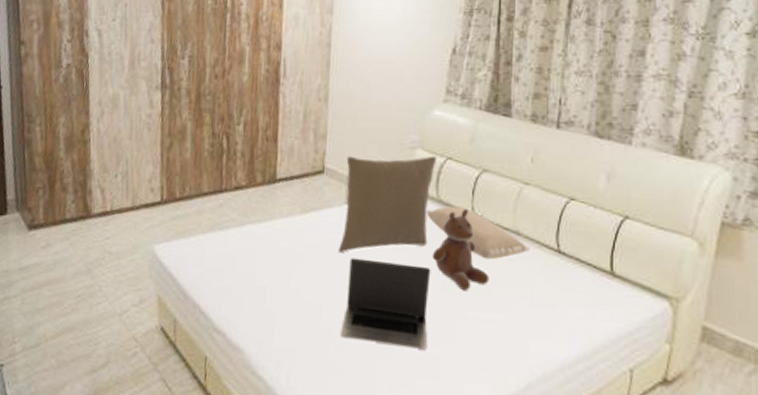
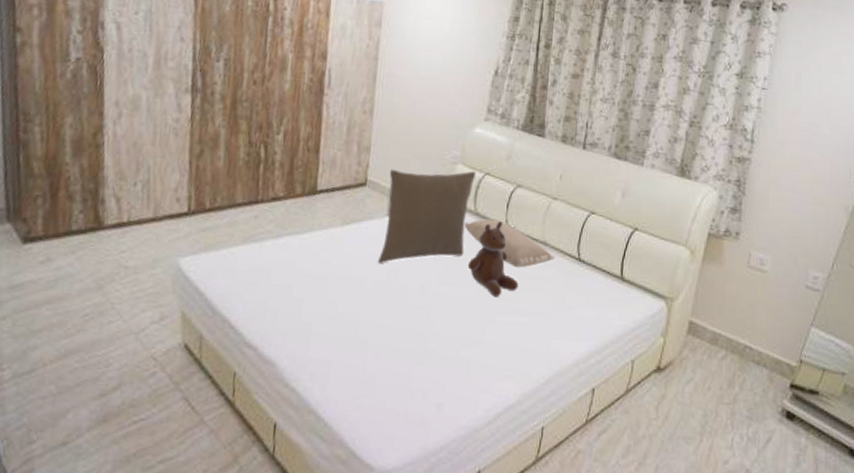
laptop computer: present [341,257,431,350] -> none [377,268,466,353]

